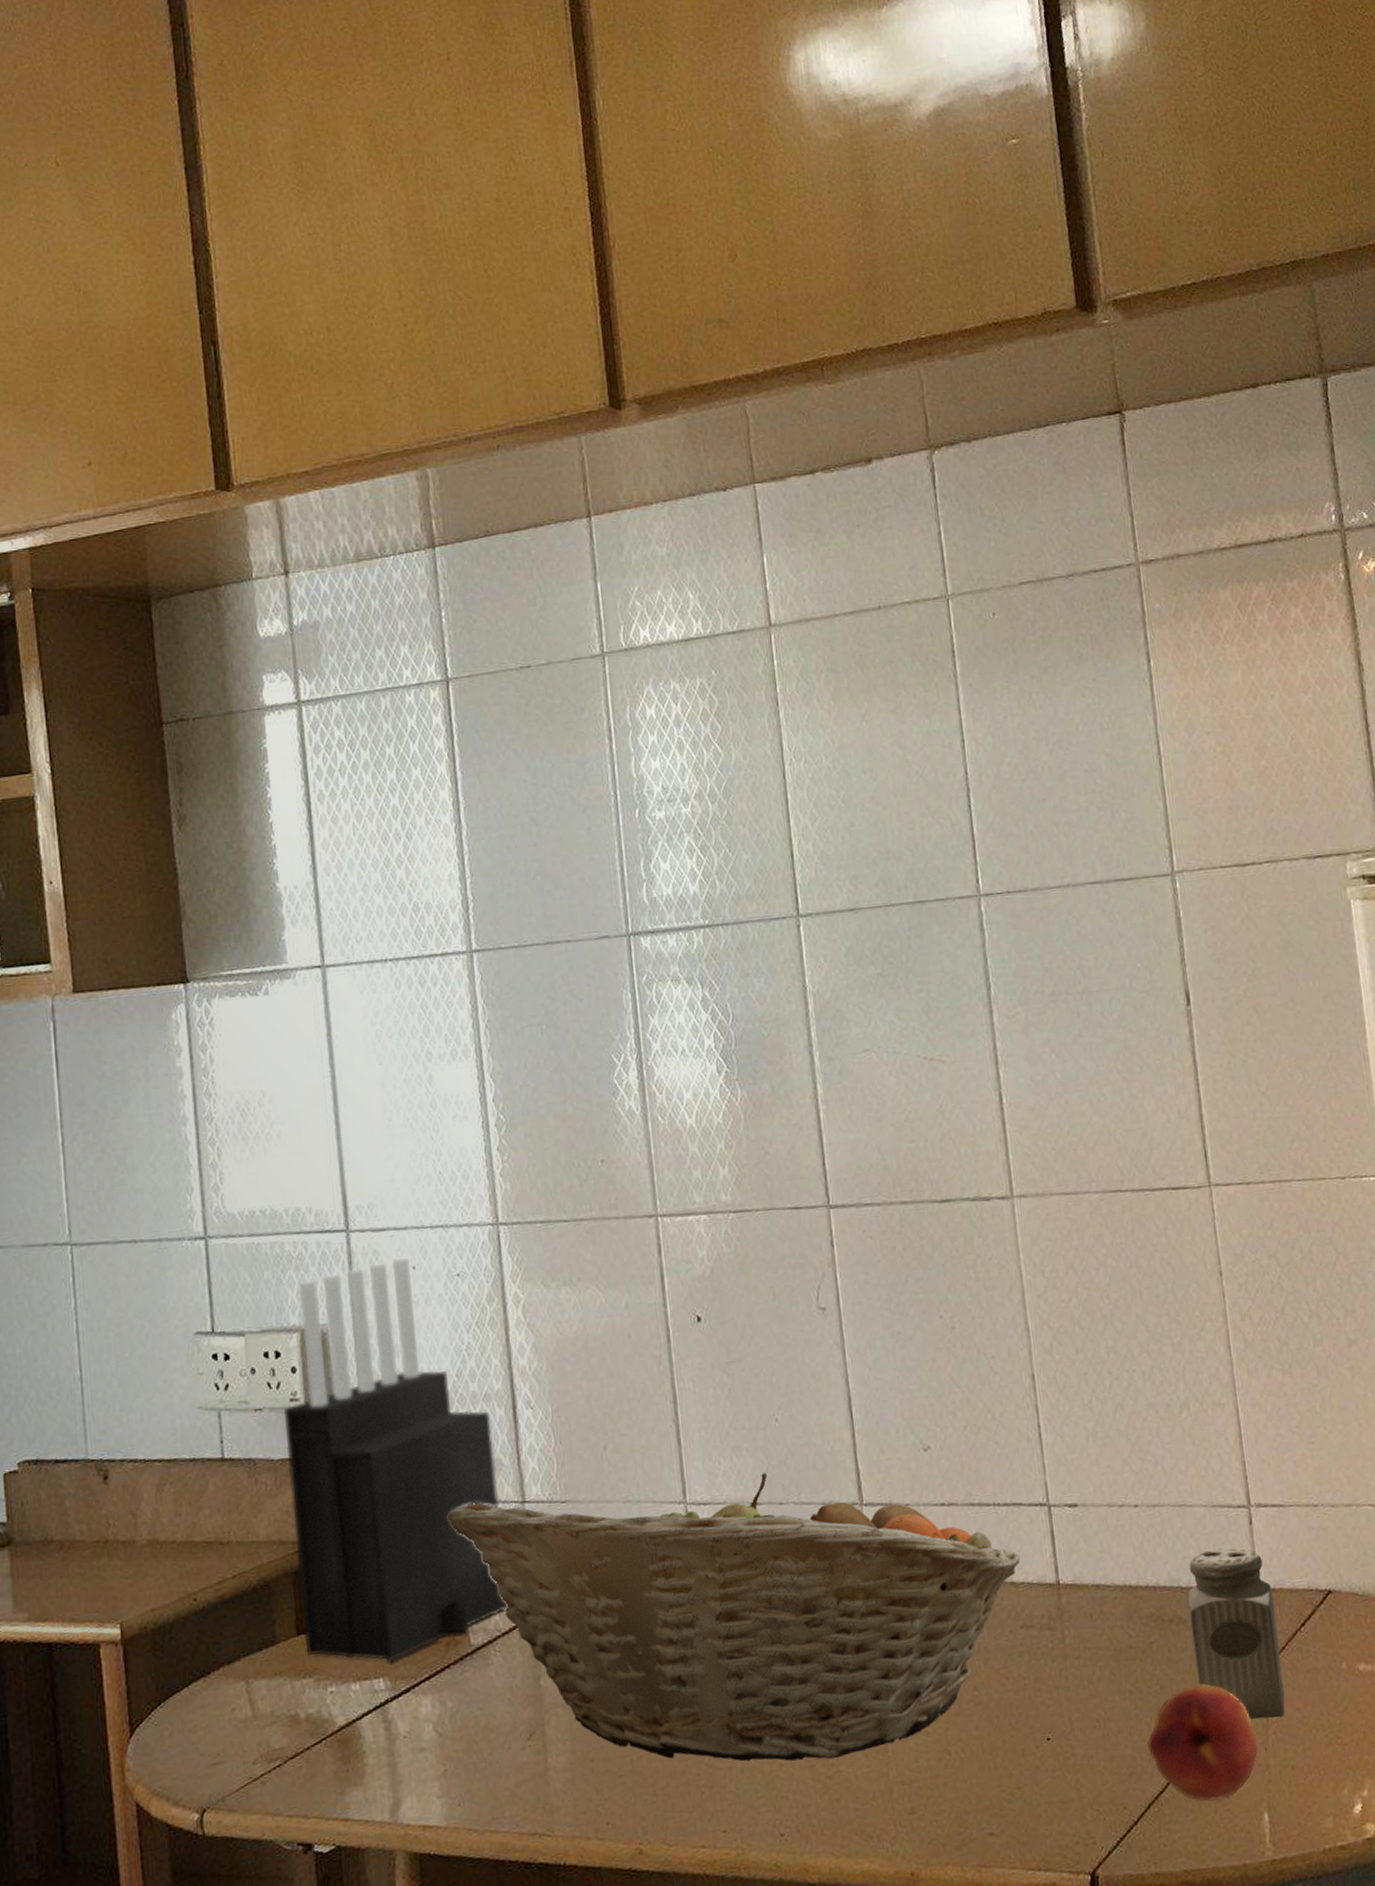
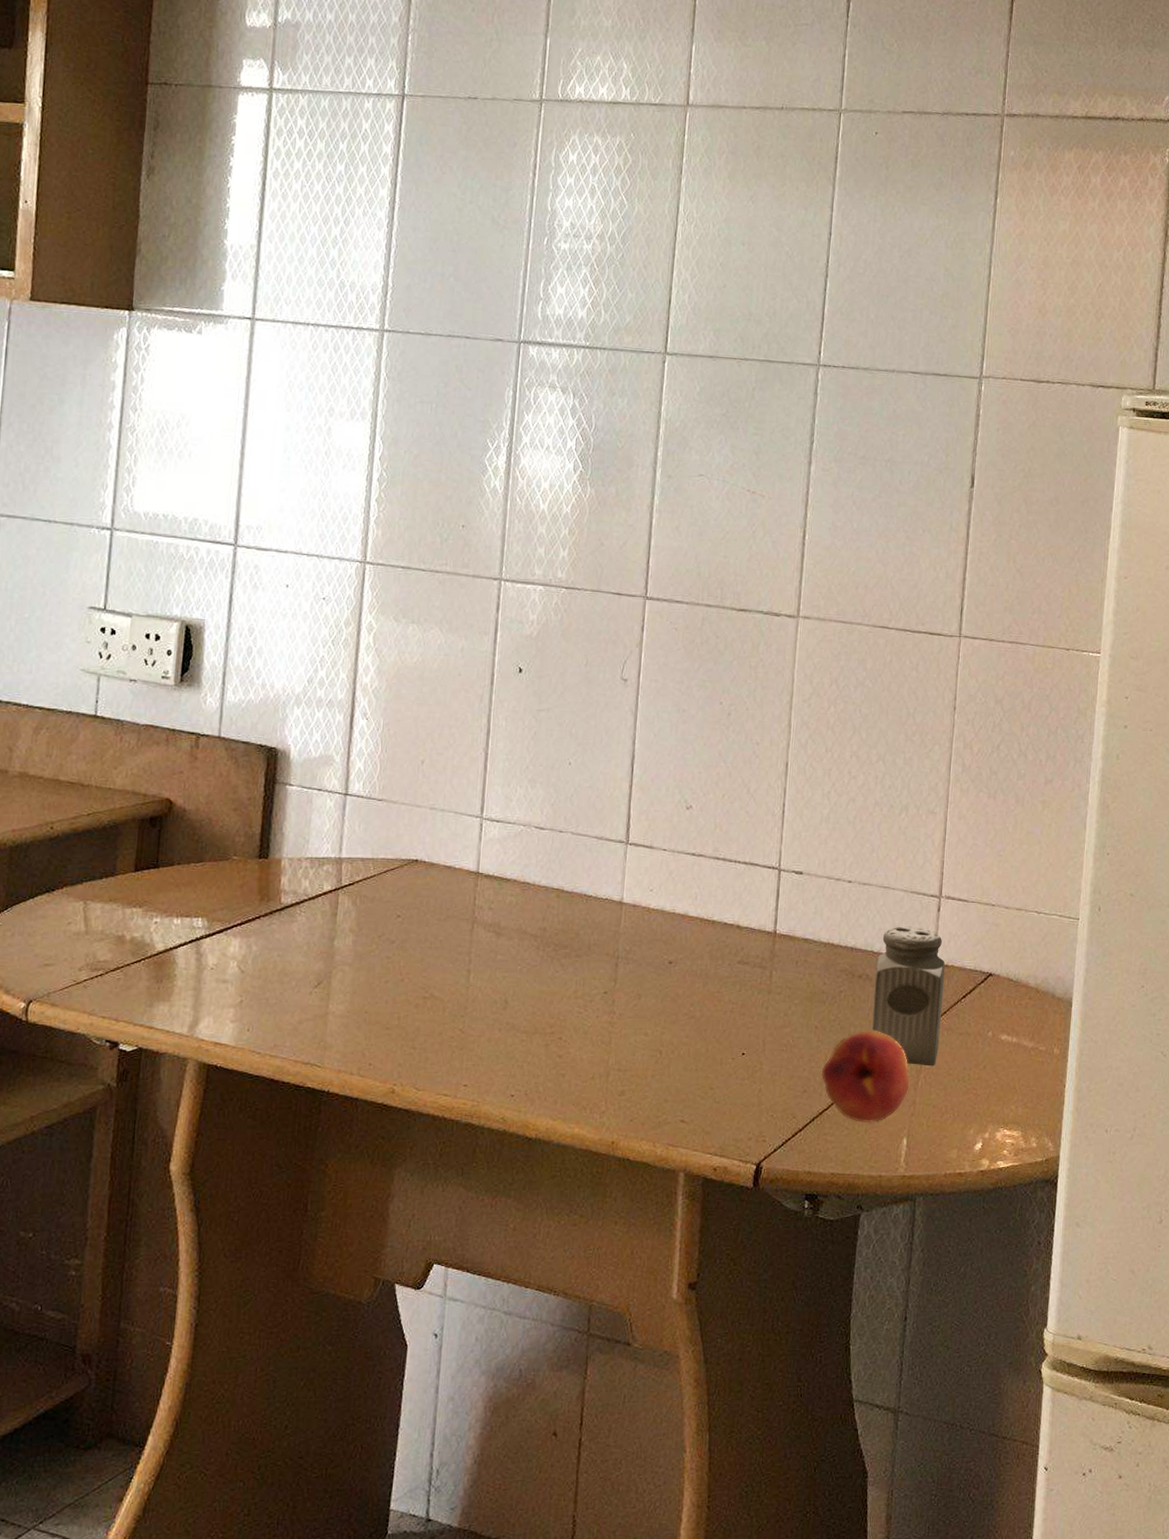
knife block: present [284,1257,508,1661] -> none [140,575,331,905]
fruit basket: present [447,1473,1020,1762] -> none [279,788,748,1042]

